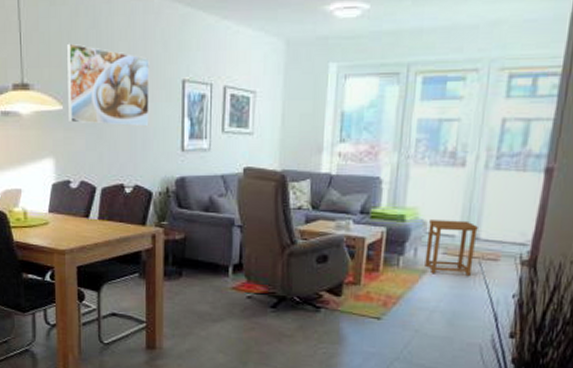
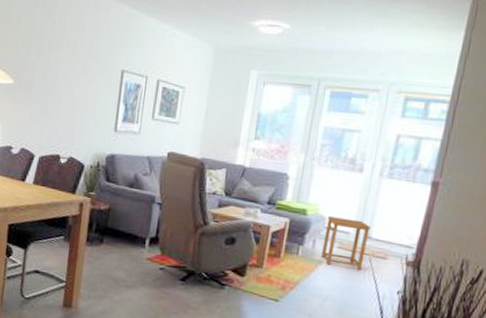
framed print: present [66,43,150,127] -> none [17,27,95,107]

